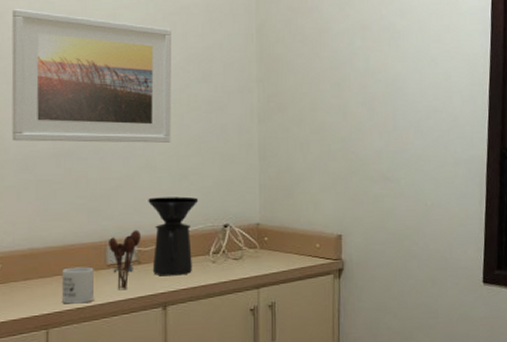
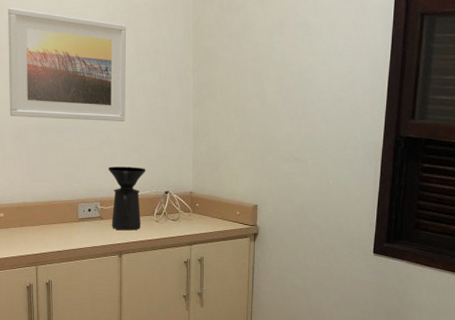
mug: present [62,266,94,304] -> none [47,219,69,248]
utensil holder: present [109,230,141,290] -> none [79,192,103,240]

